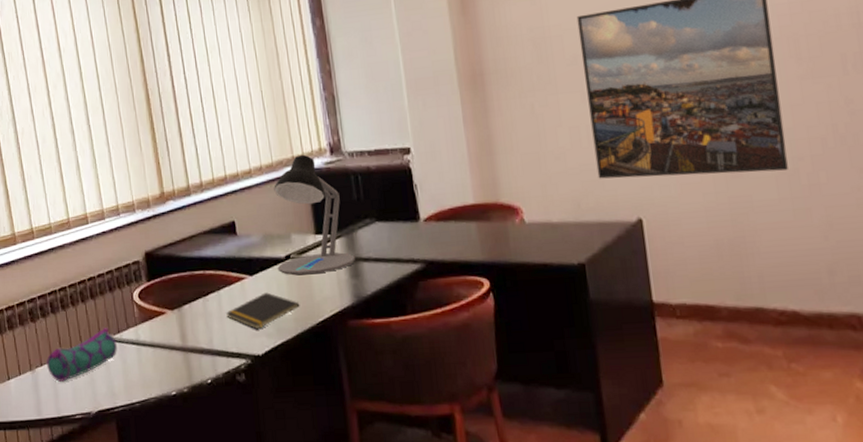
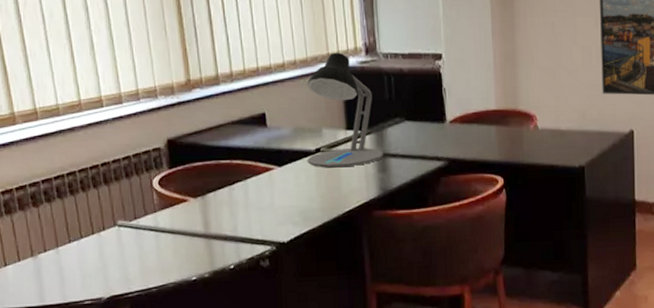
pencil case: present [47,328,117,382] -> none [51,214,133,268]
notepad: present [226,292,300,329] -> none [253,183,328,217]

